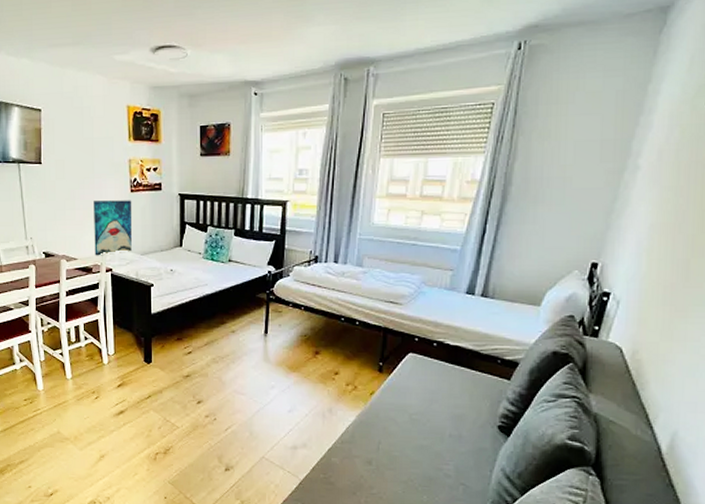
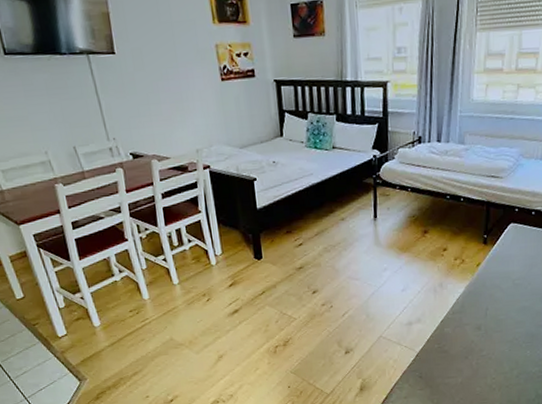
wall art: present [94,200,132,256] -> none [181,90,229,153]

